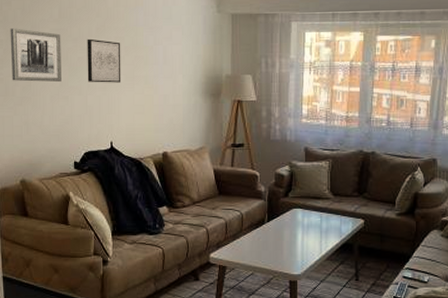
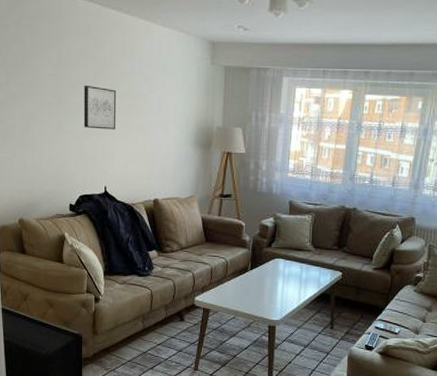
wall art: present [10,28,61,82] -> none [10,71,59,126]

